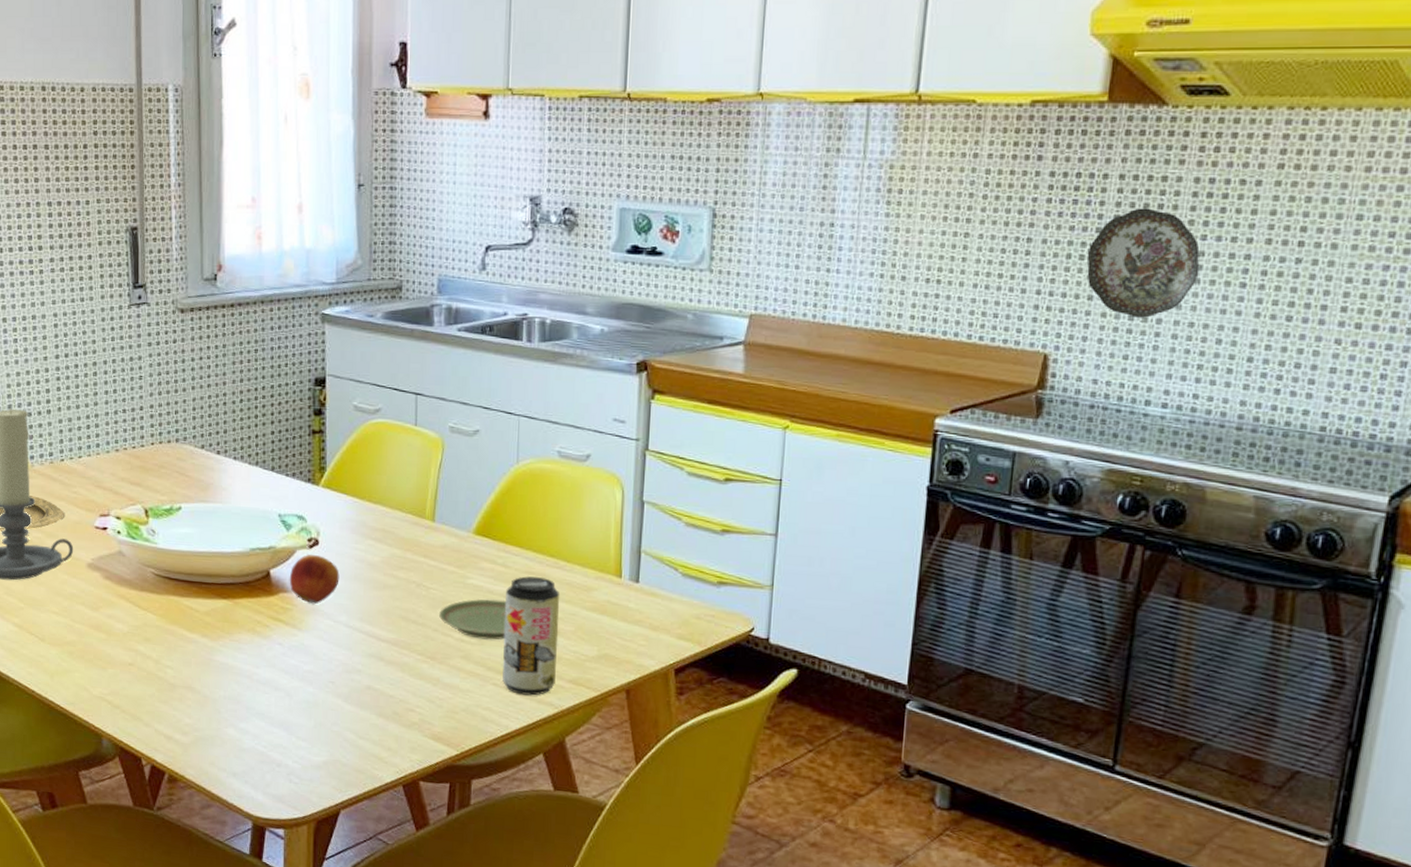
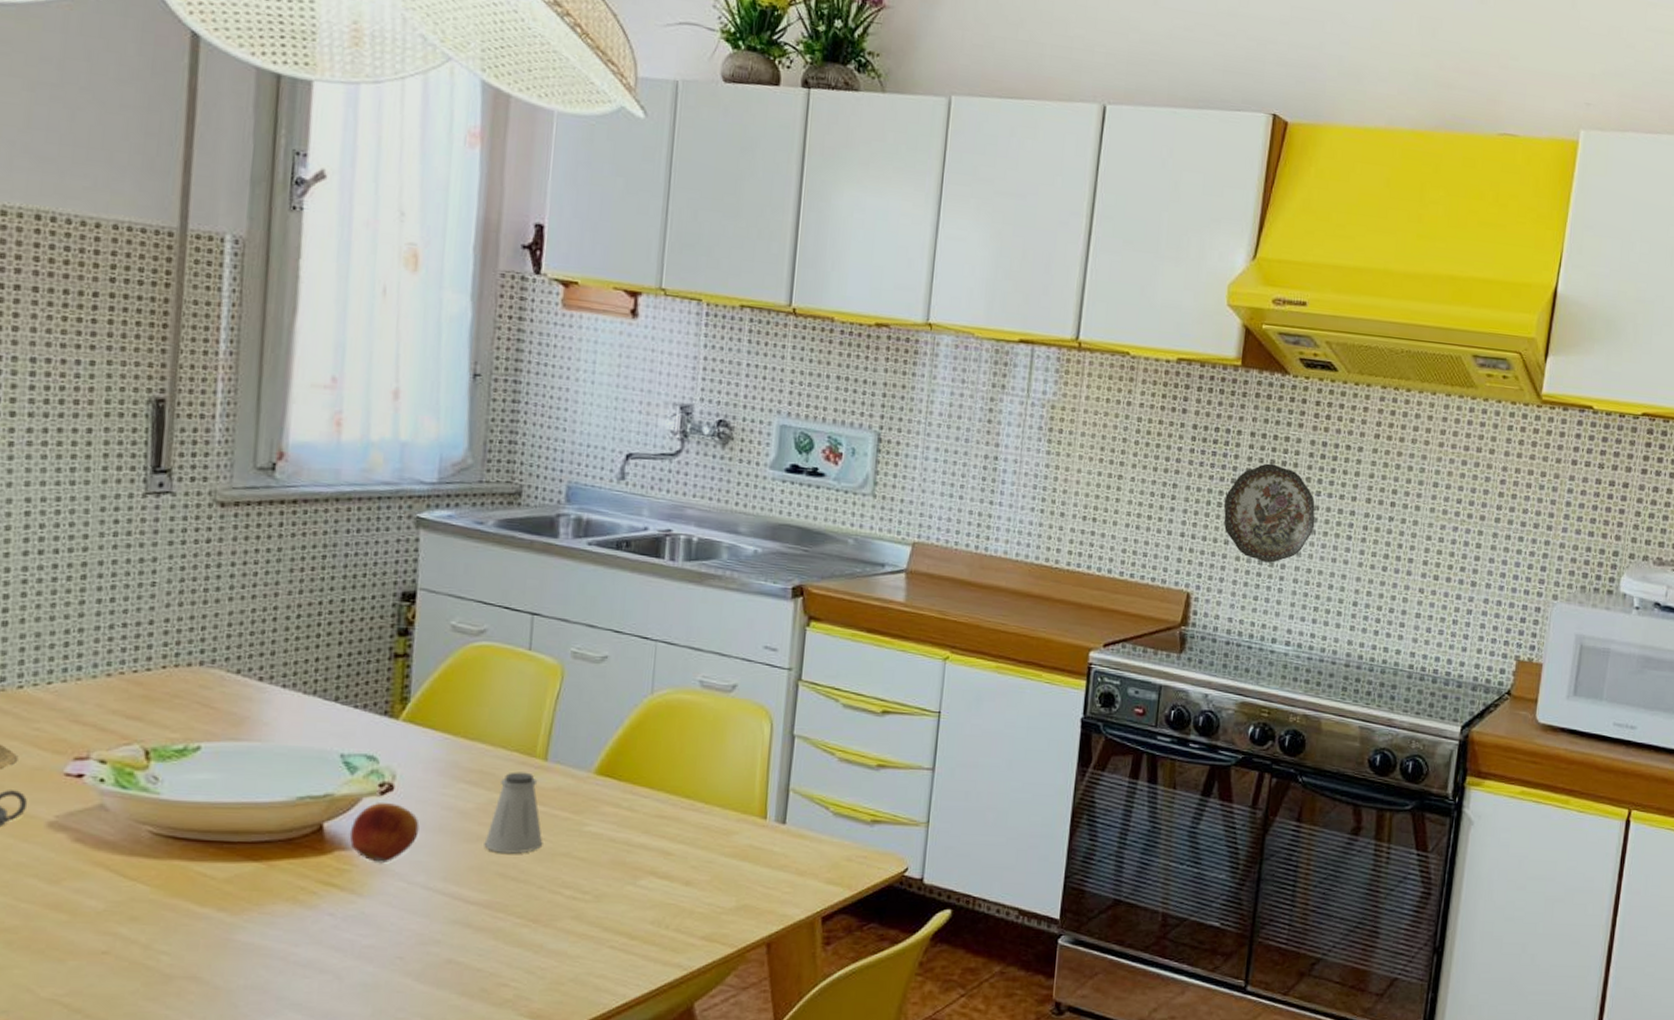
saltshaker: none [389,531,435,601] -> present [484,772,543,854]
plate: present [439,599,507,640] -> none [547,848,632,896]
beverage can: present [502,576,560,696] -> none [622,821,696,957]

